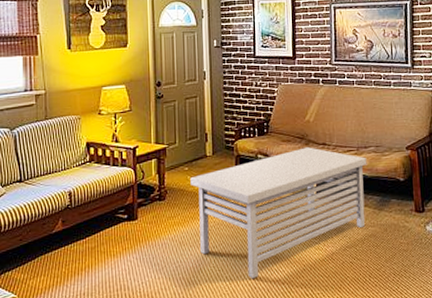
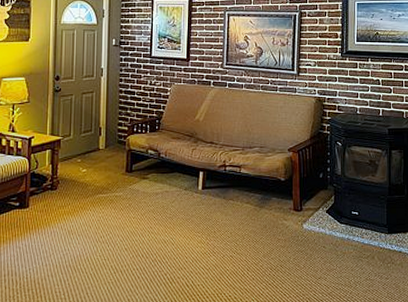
coffee table: present [190,147,367,279] -> none [82,145,251,269]

